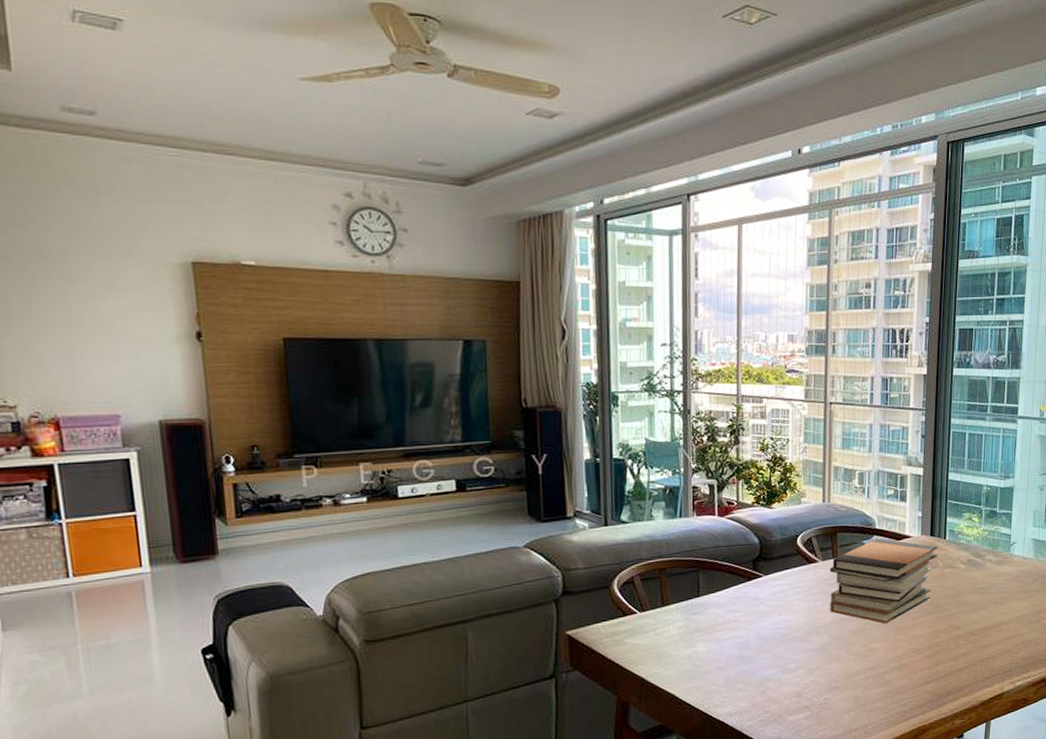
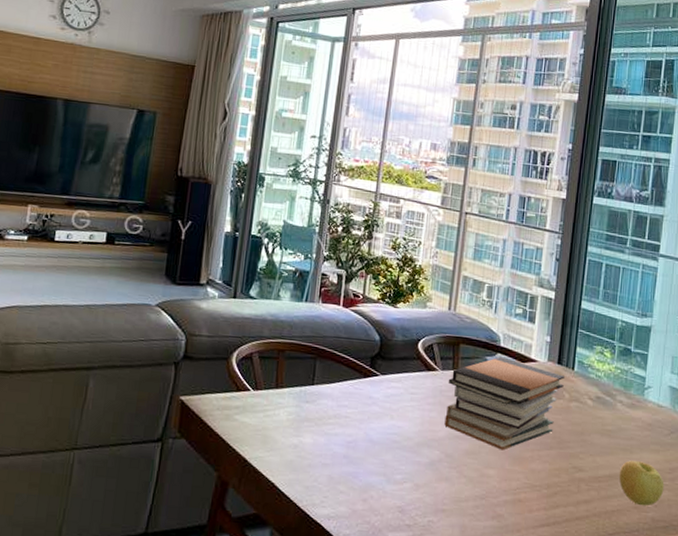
apple: none [991,610,1032,649] -> present [618,460,664,507]

